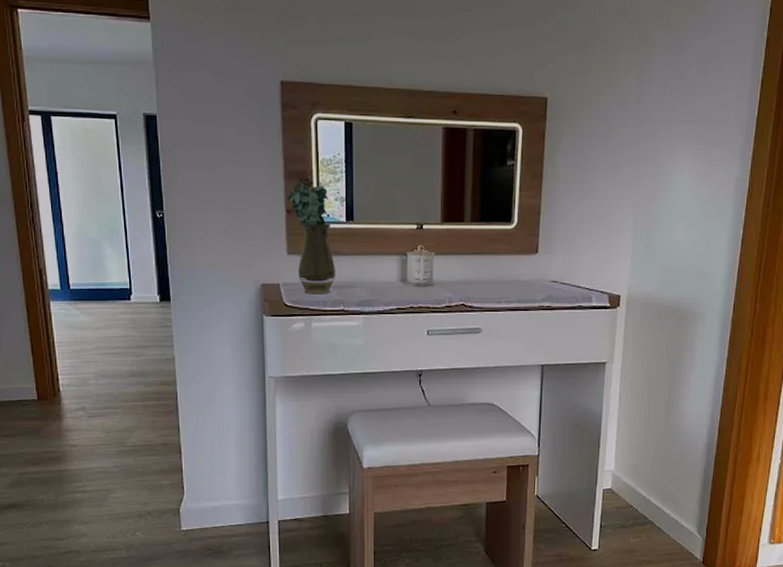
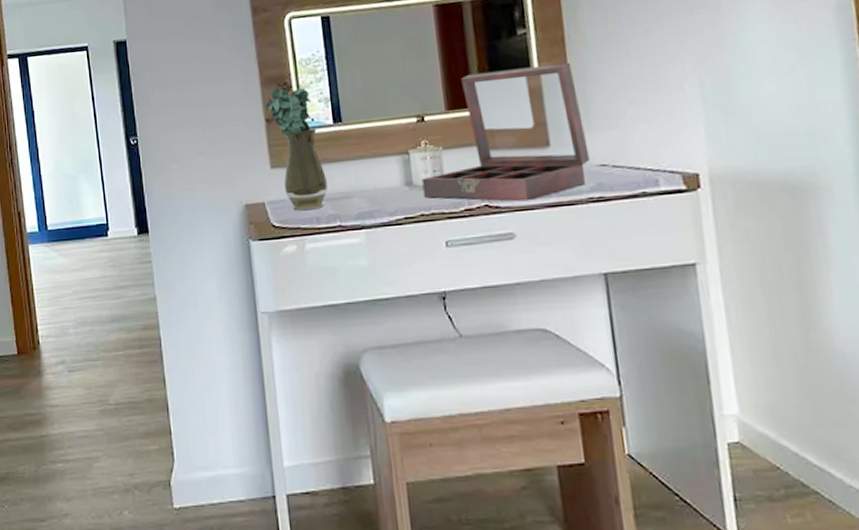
jewelry box: none [414,193,546,304] -> present [422,62,590,202]

